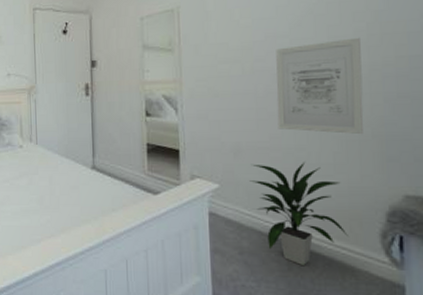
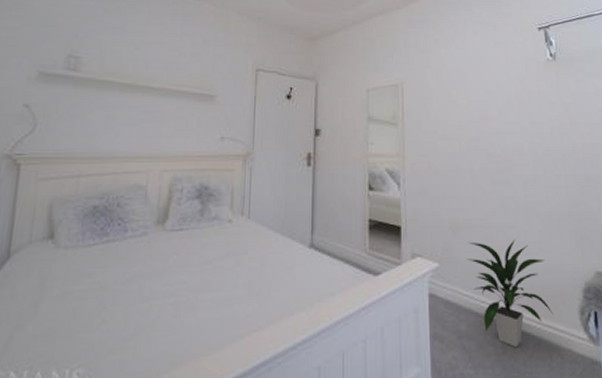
wall art: present [276,37,364,135] -> none [488,125,561,214]

